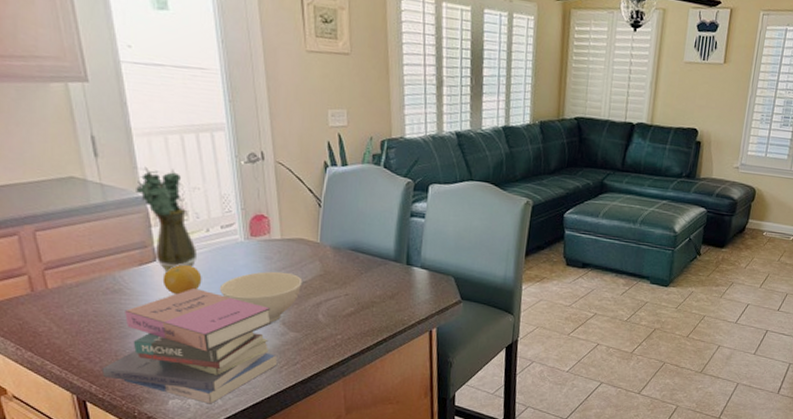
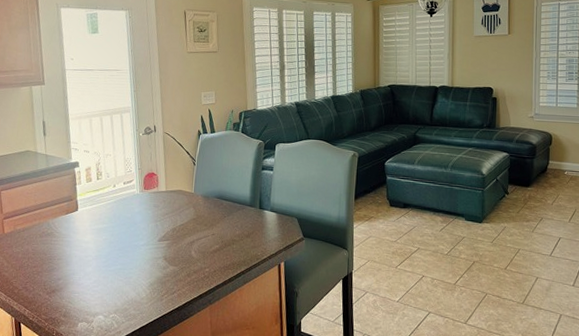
books: present [102,287,278,404] -> none [34,230,160,327]
vase: present [136,166,198,273] -> none [68,141,107,219]
fruit: present [162,264,202,295] -> none [81,212,109,236]
bowl: present [219,271,303,323] -> none [120,216,181,259]

